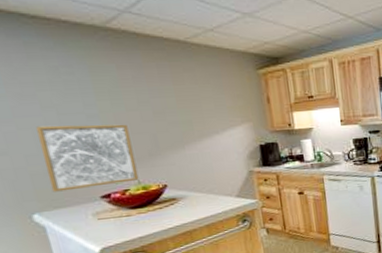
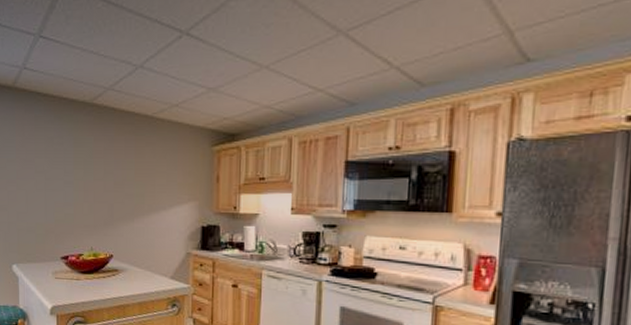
wall art: present [36,124,139,192] -> none [28,188,92,248]

